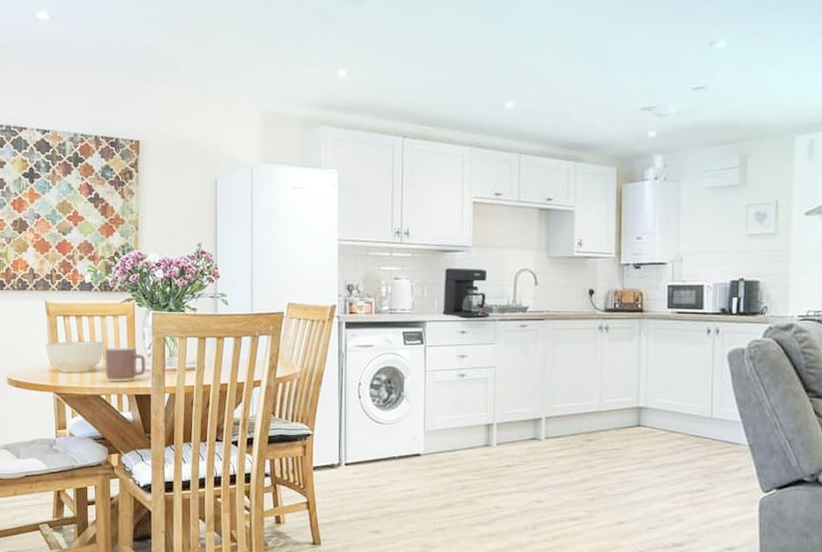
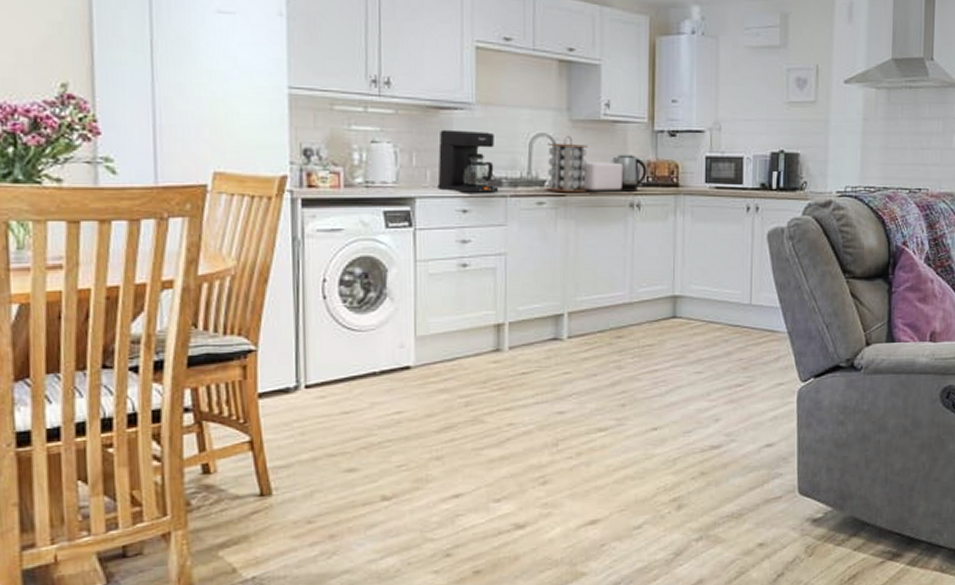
spice rack: none [528,269,563,318] -> present [546,135,588,193]
toaster: none [557,291,594,318] -> present [581,162,624,193]
kettle: none [584,285,614,316] -> present [613,154,647,192]

